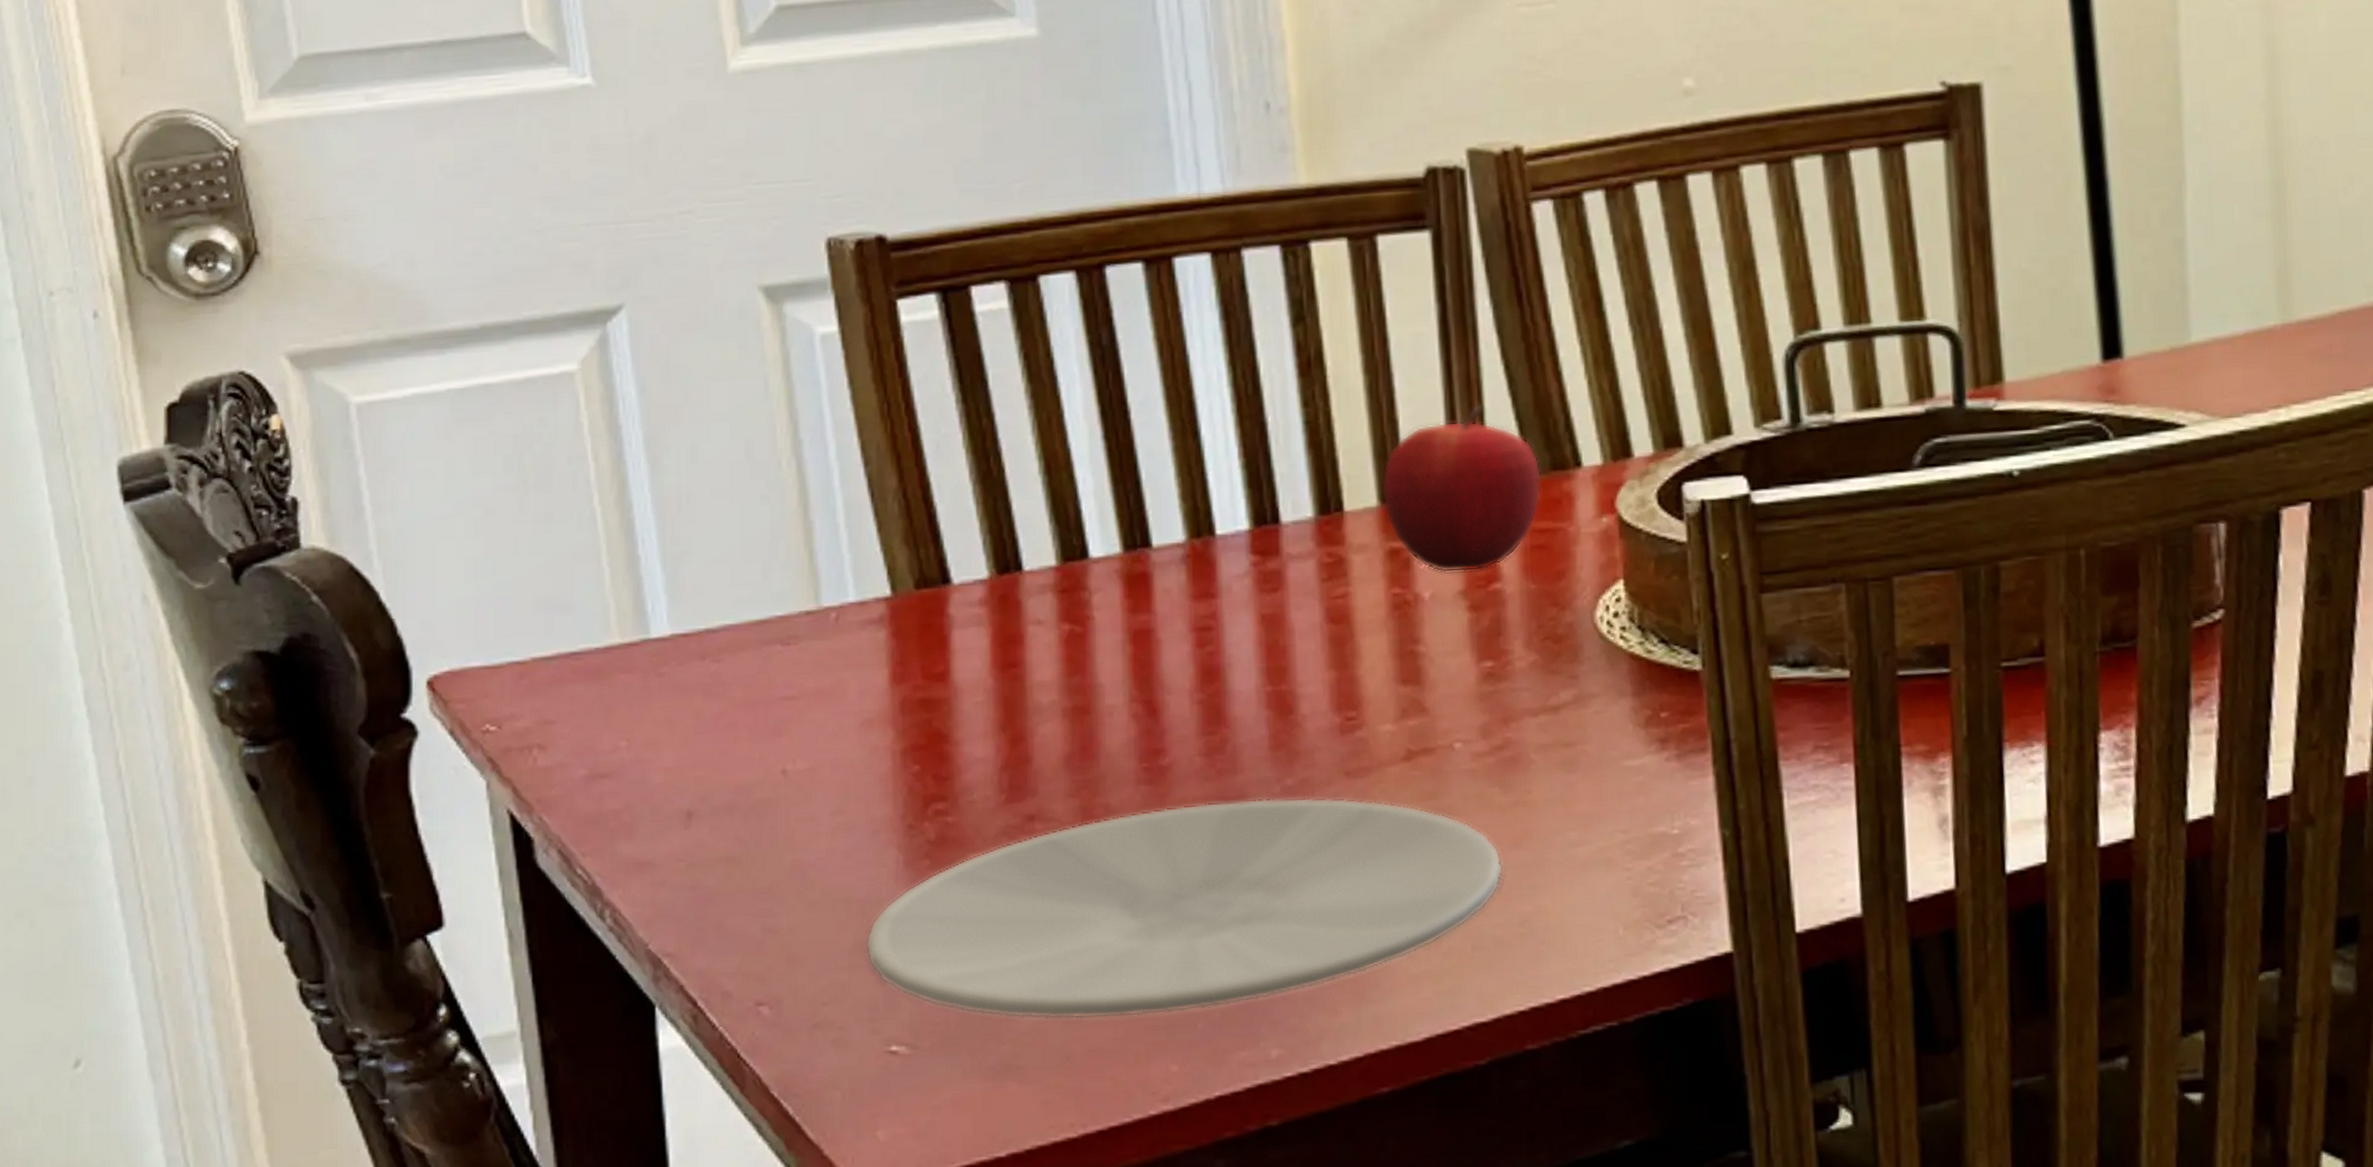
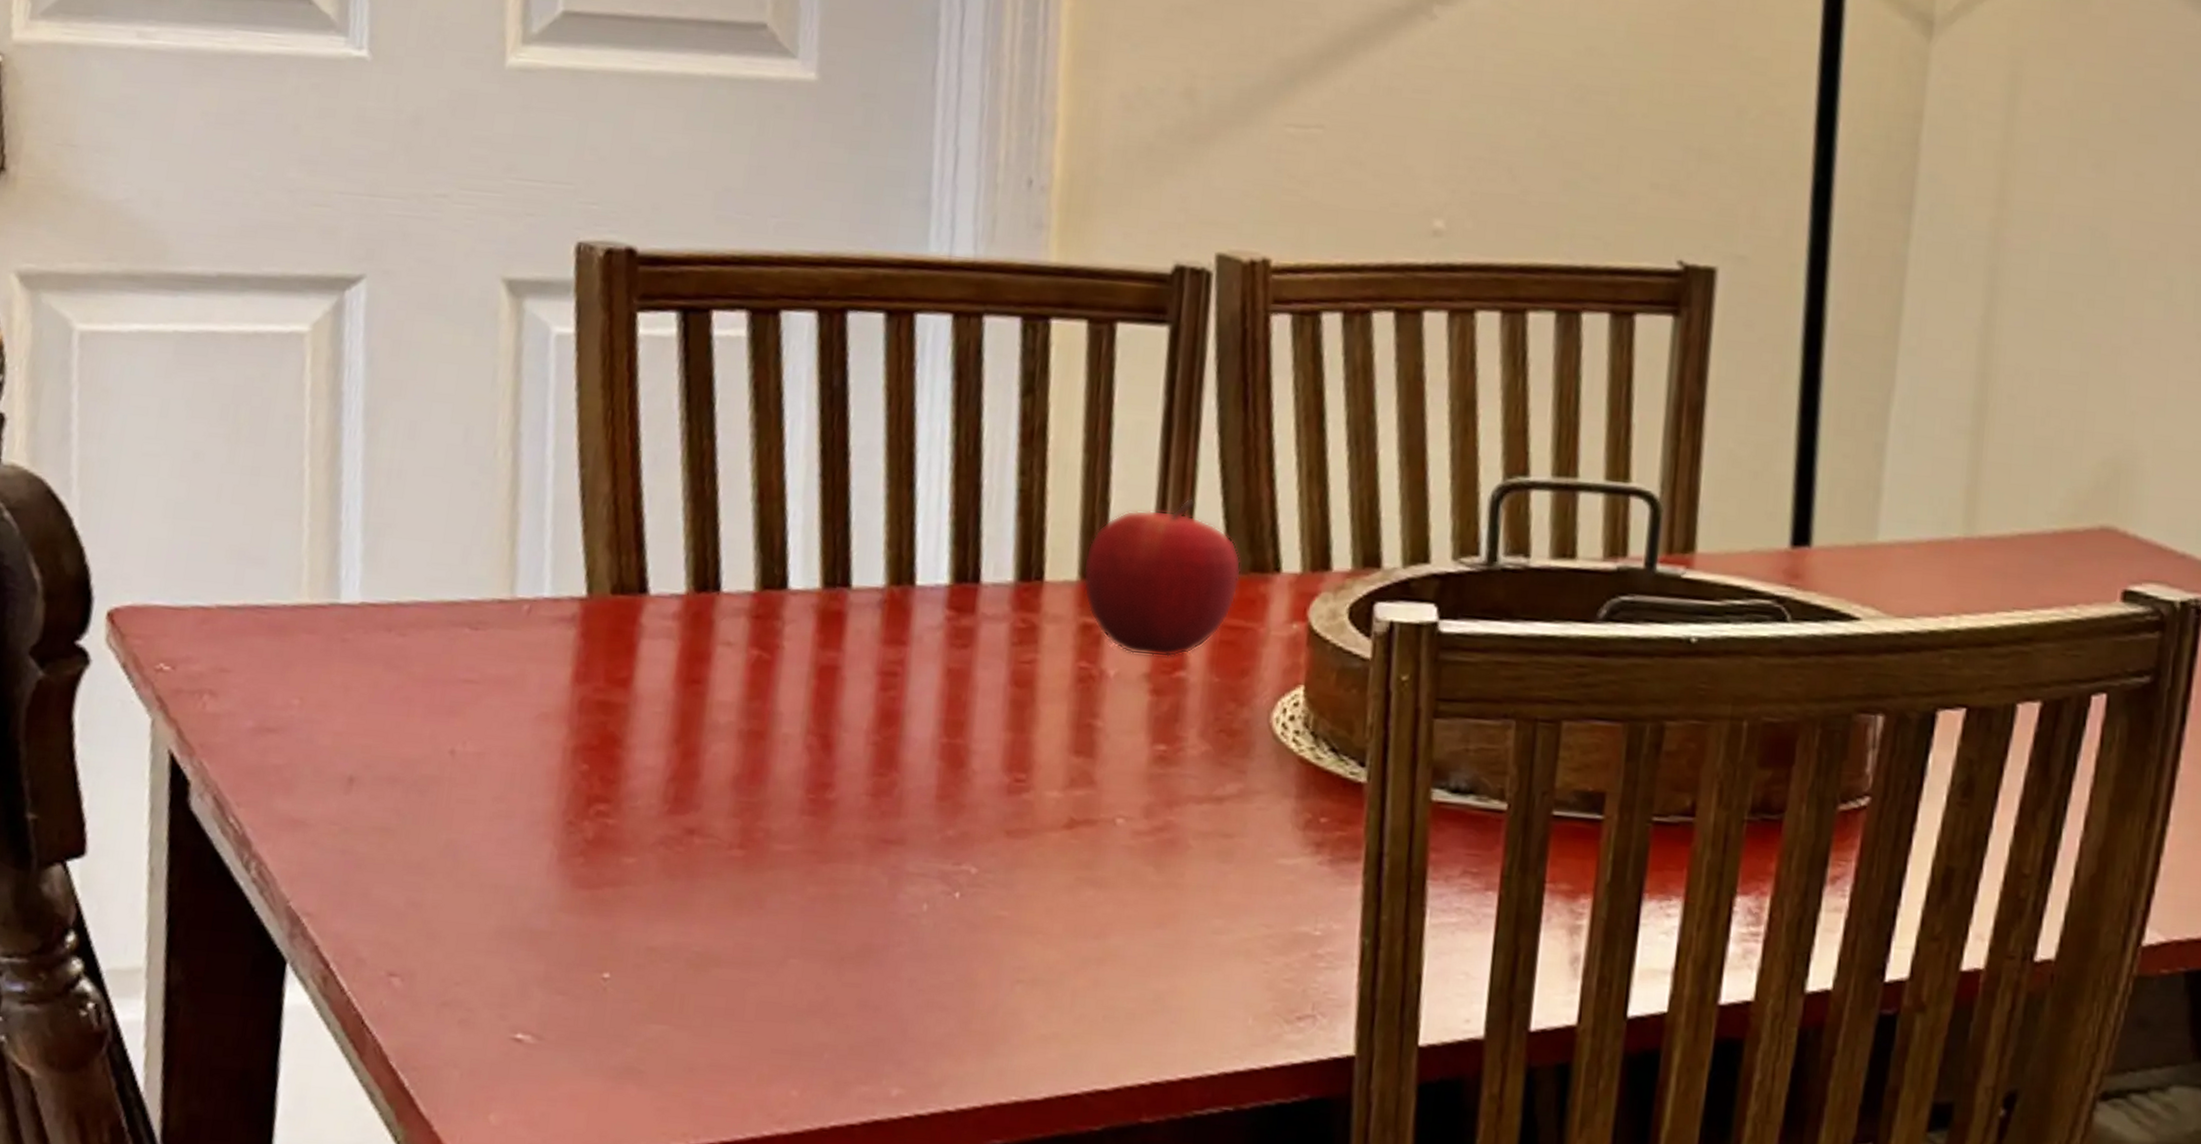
plate: present [865,797,1504,1020] -> none [506,840,1147,1040]

